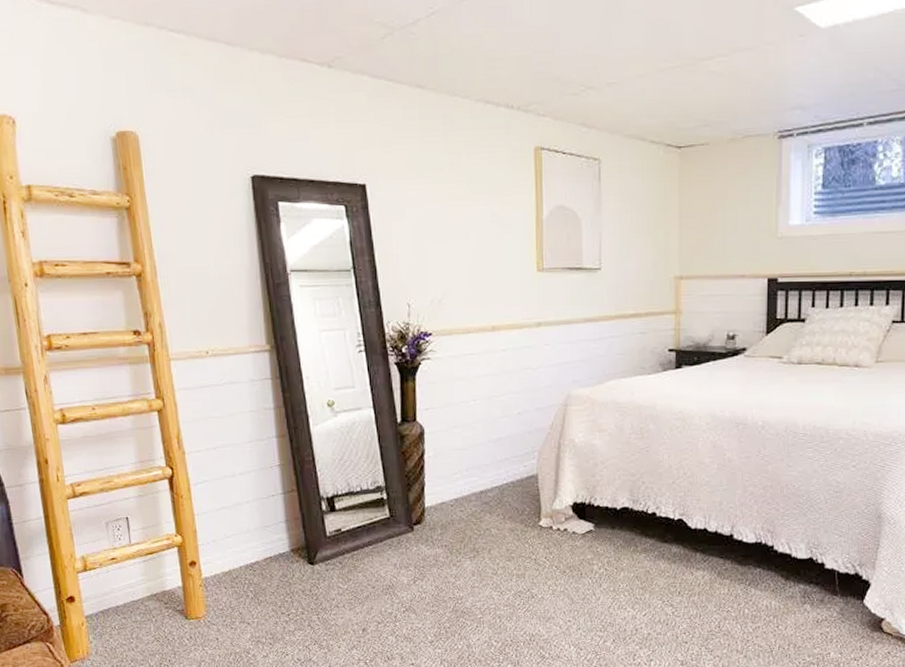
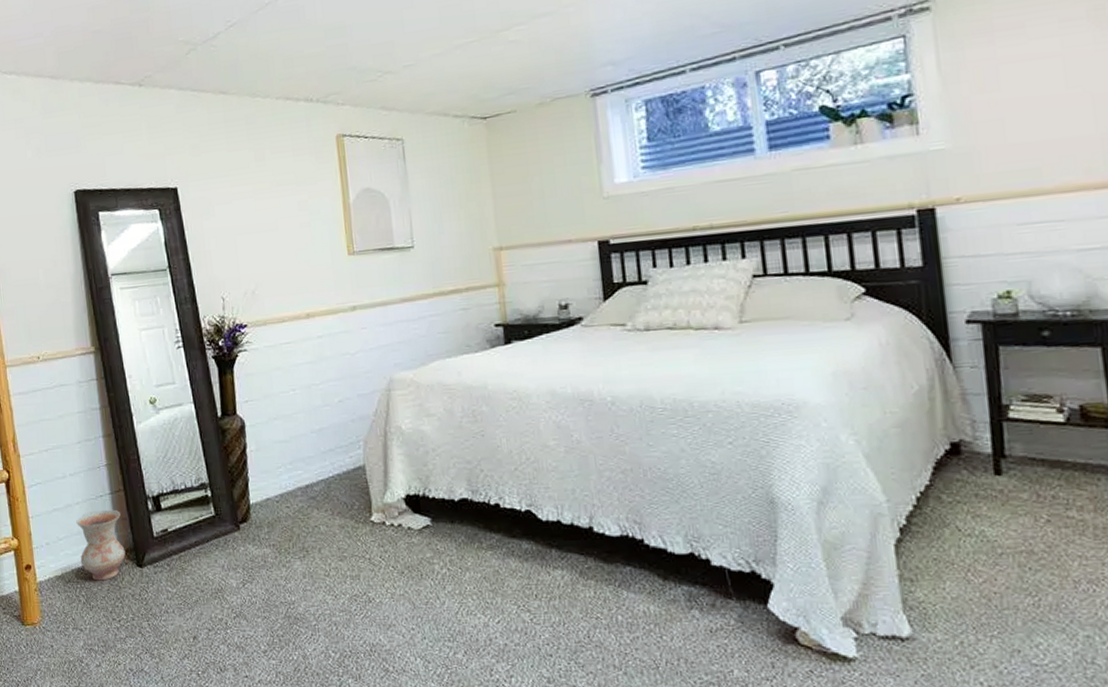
ceramic jug: none [245,509,297,577] -> present [76,509,126,581]

